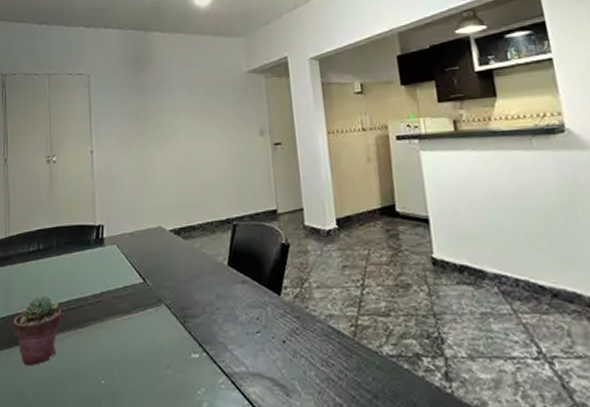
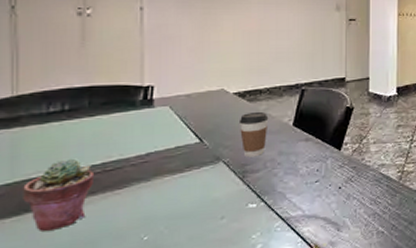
coffee cup: none [176,250,204,301] -> present [238,112,269,158]

